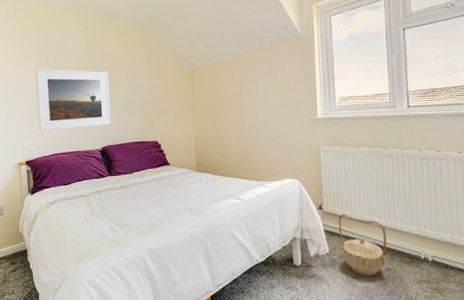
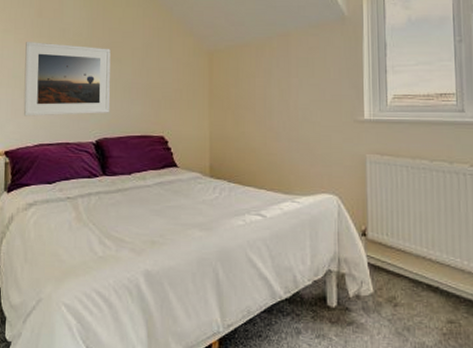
basket: present [338,214,387,276] -> none [386,244,449,329]

